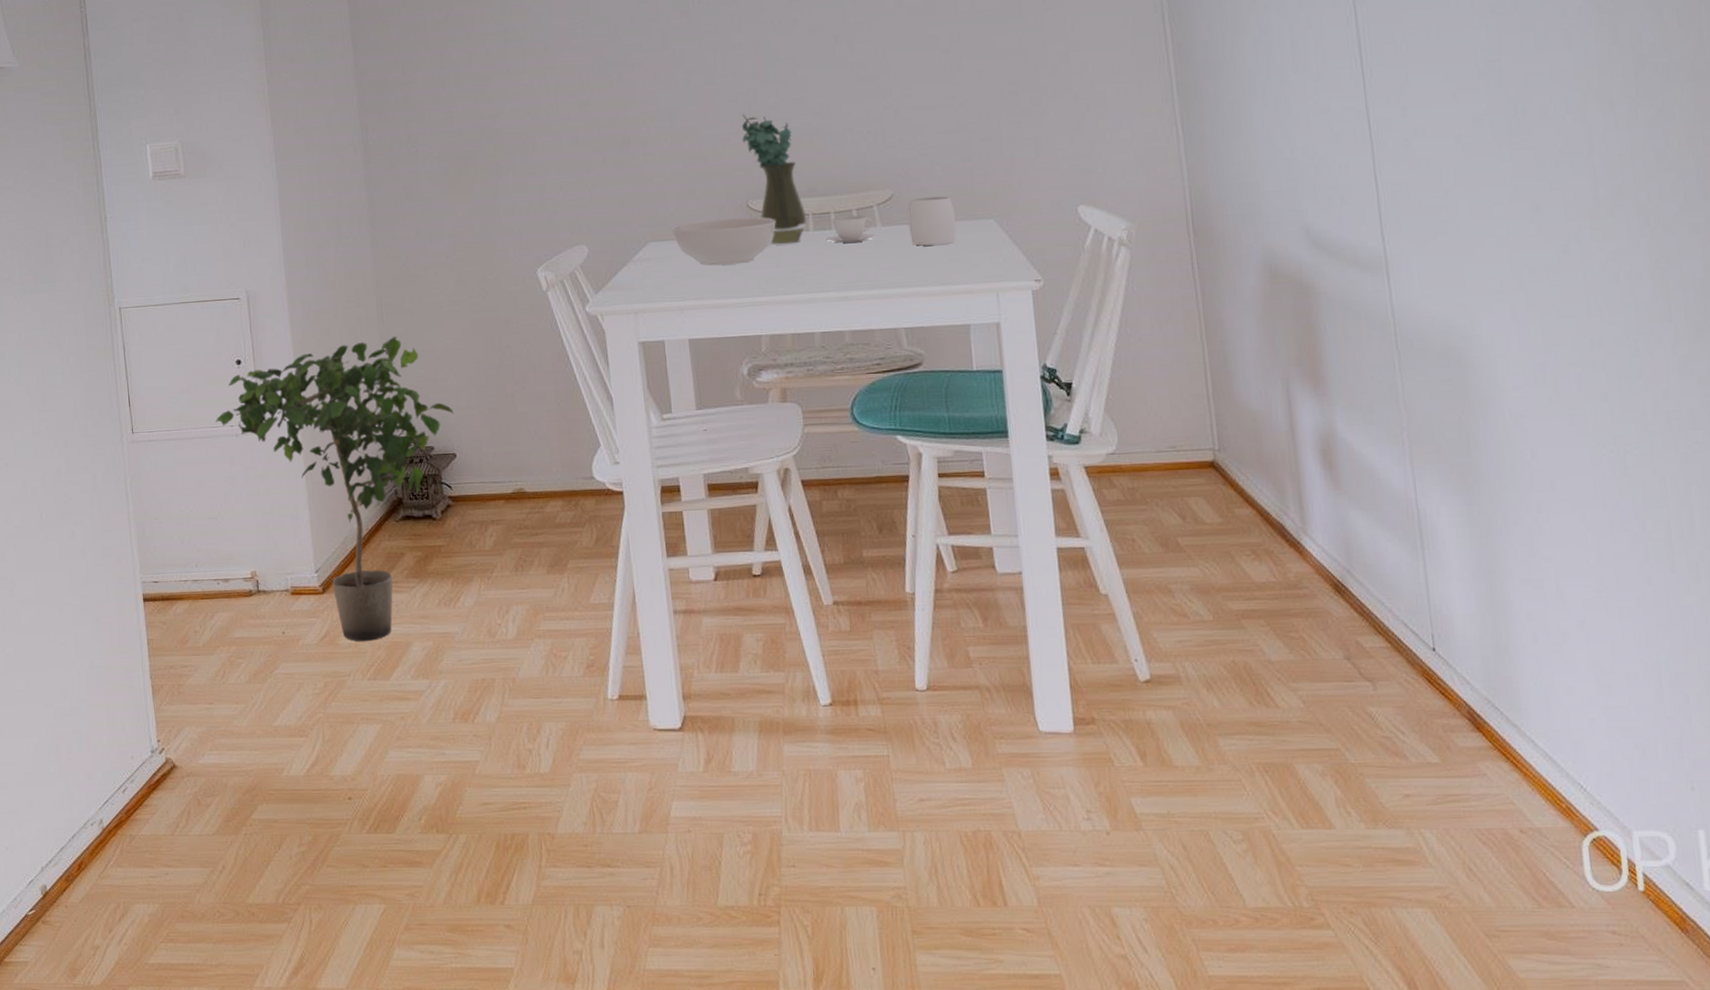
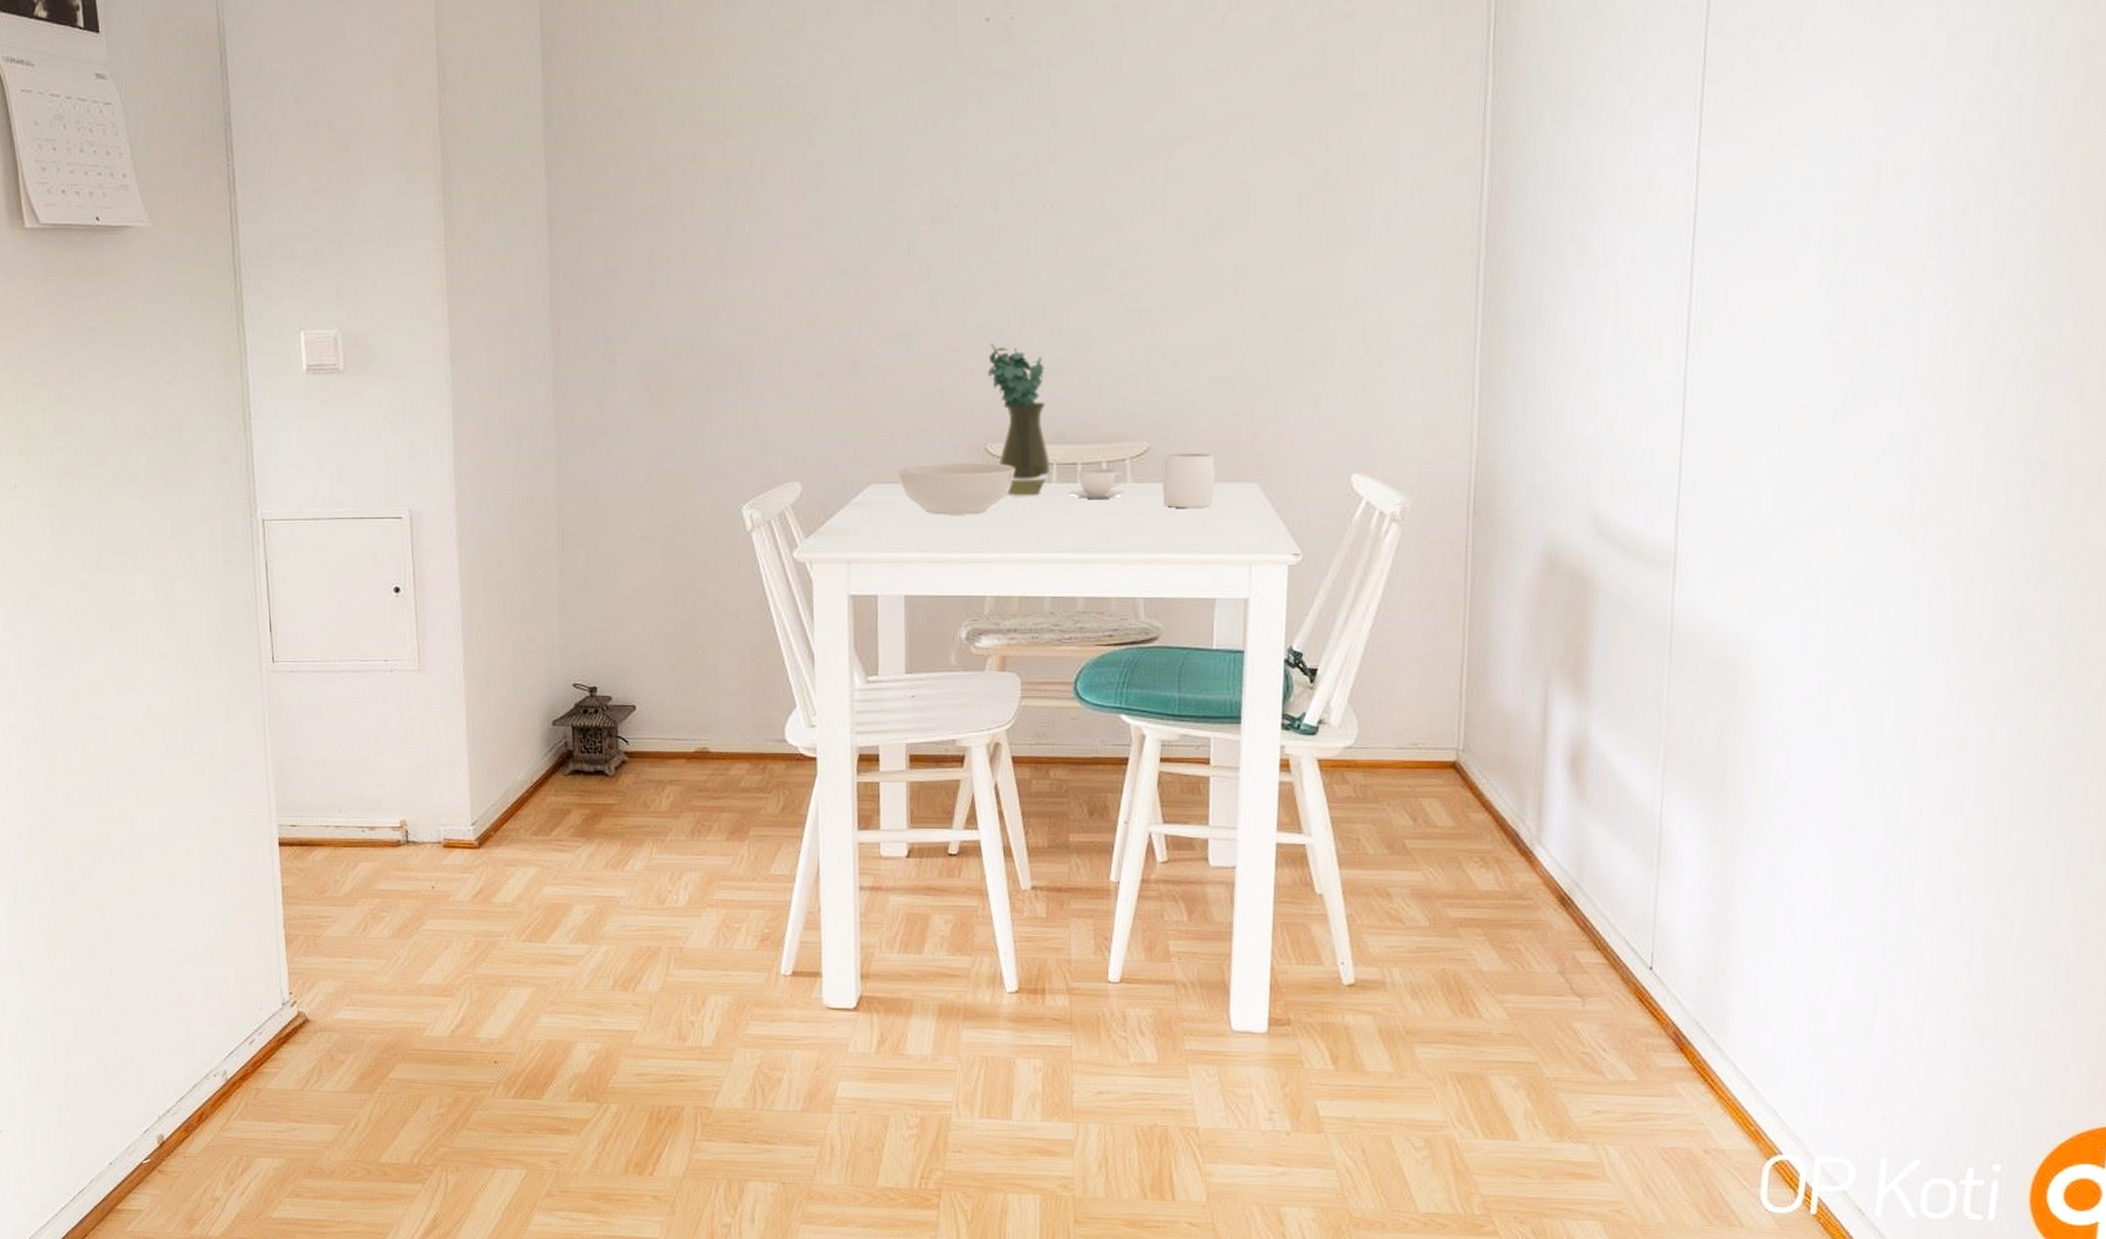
potted plant: present [216,336,454,641] -> none [368,571,636,901]

